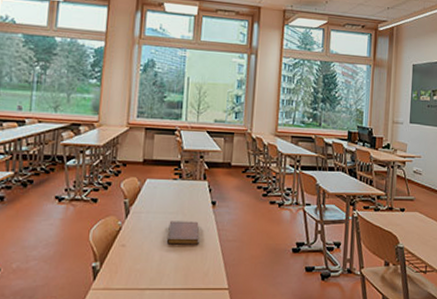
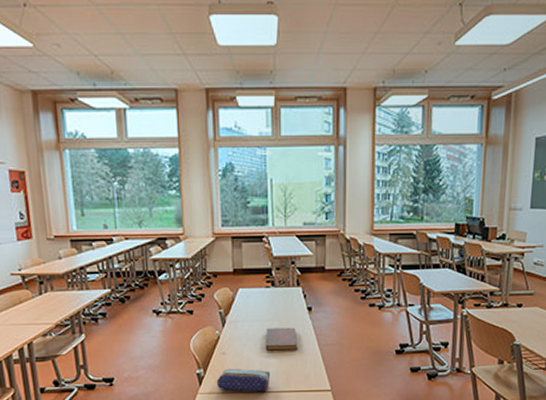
pencil case: none [111,262,169,289] -> present [216,368,271,392]

